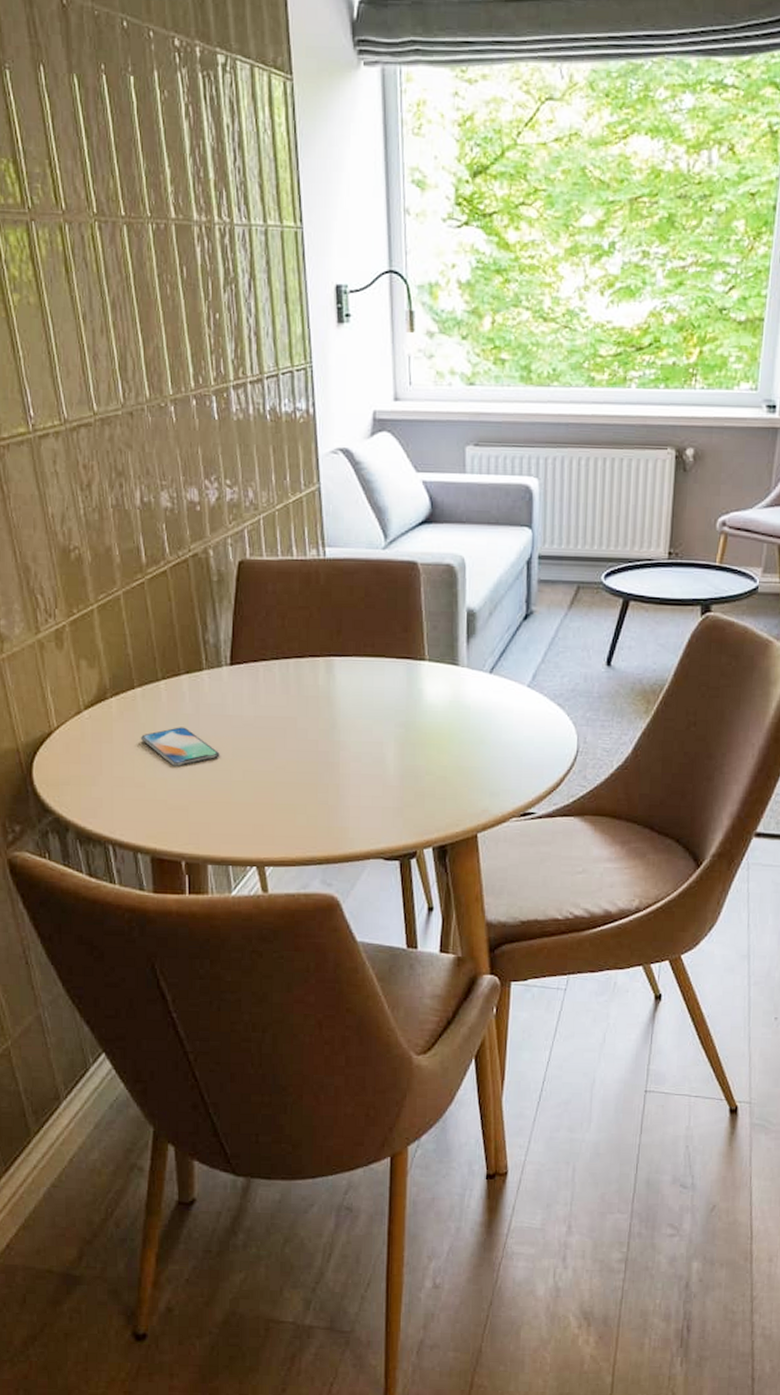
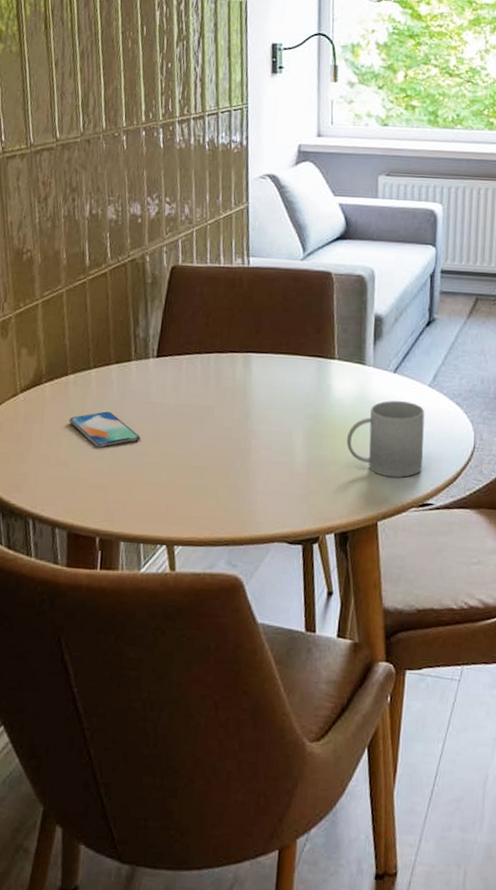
mug: none [441,703,524,786] -> present [346,400,425,478]

